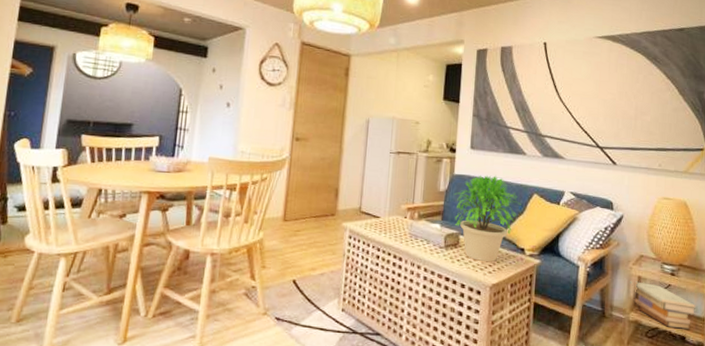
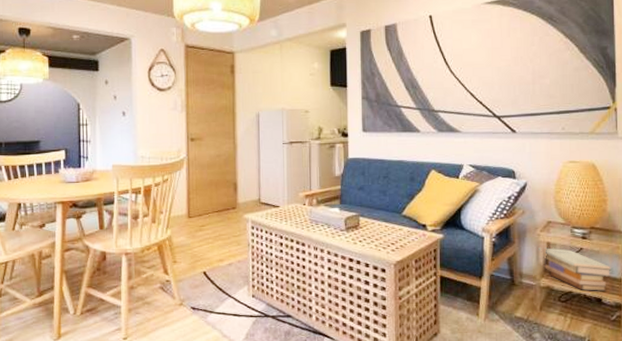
potted plant: present [454,175,521,263] -> none [350,156,419,241]

